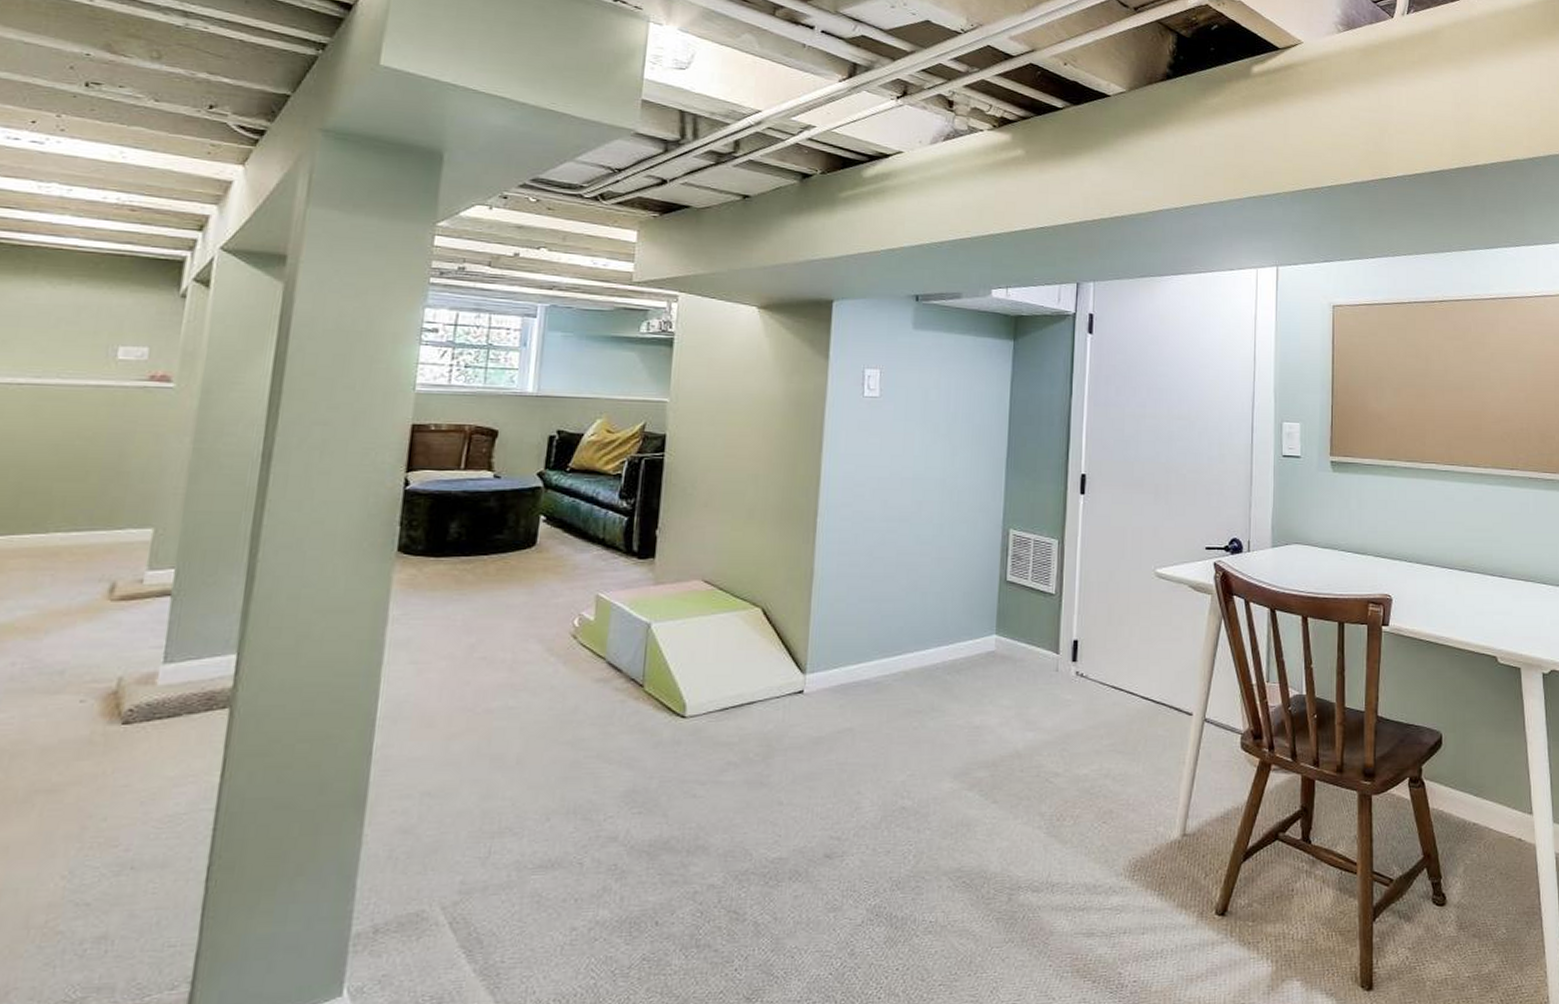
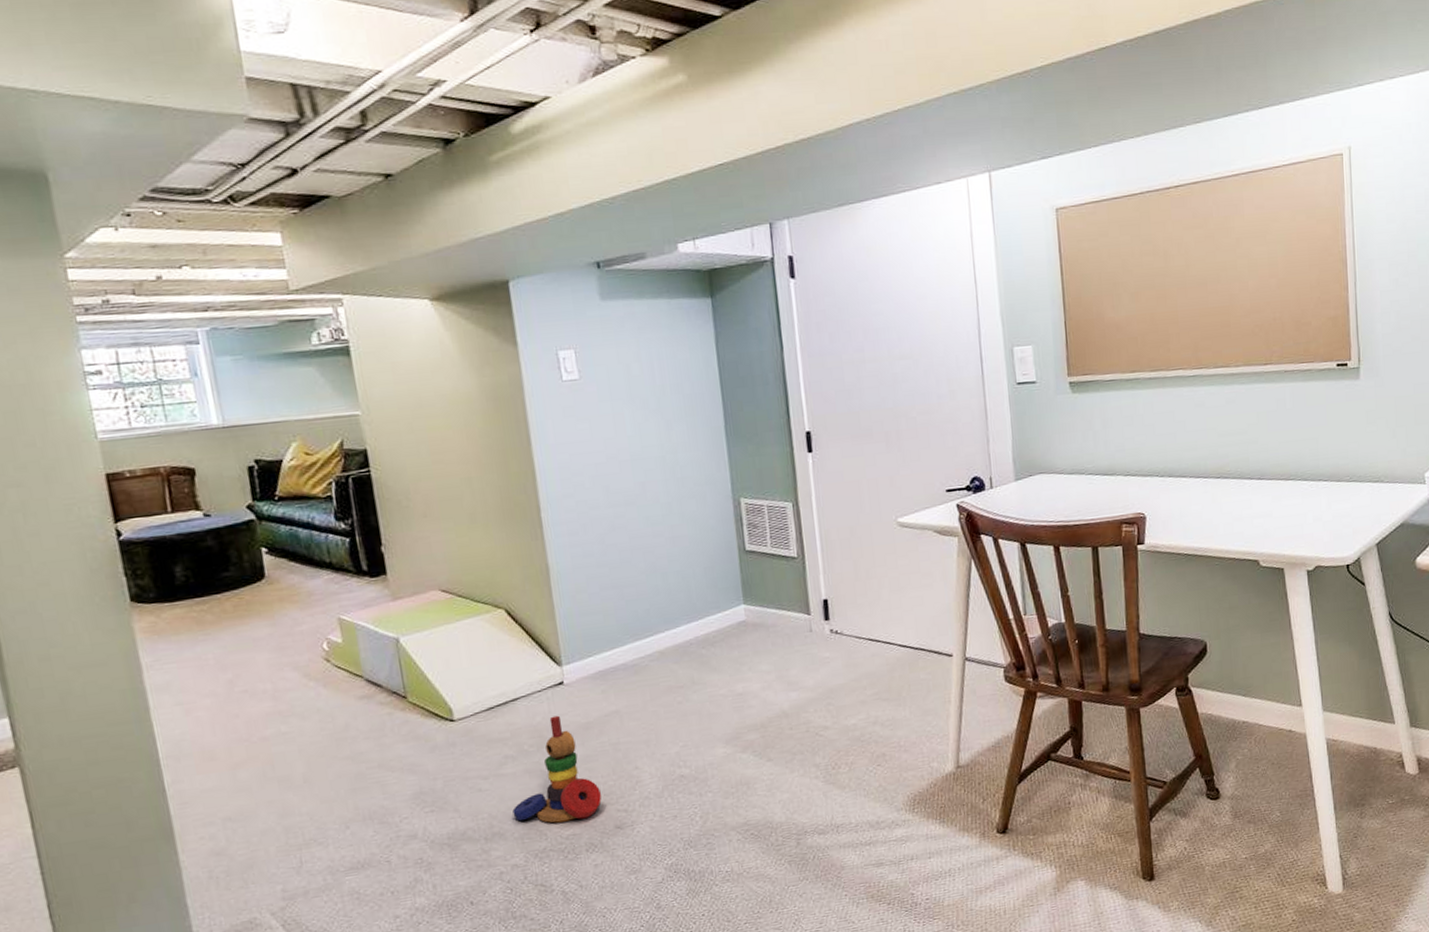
stacking toy: none [722,725,818,843] -> present [512,715,602,823]

